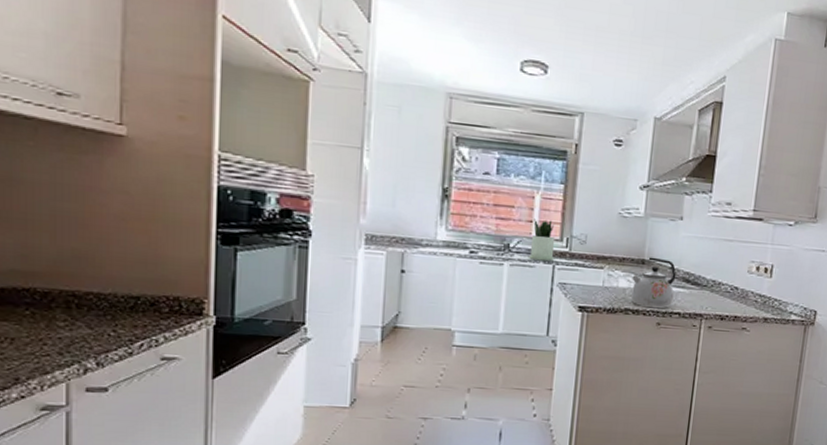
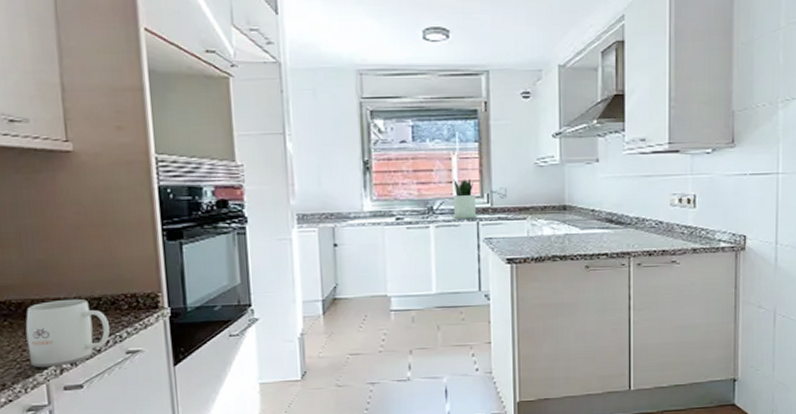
mug: none [49,294,147,366] -> present [25,298,111,368]
kettle: present [630,257,676,309] -> none [556,202,599,253]

